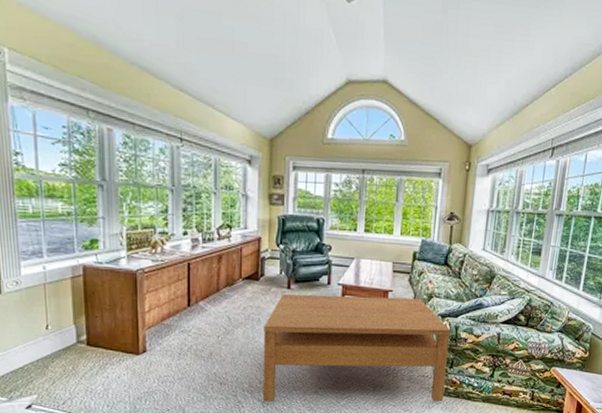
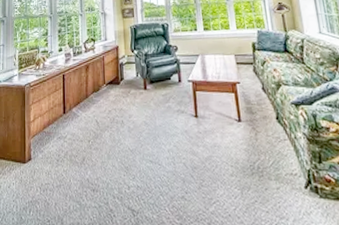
coffee table: present [262,294,451,402] -> none [127,88,322,209]

